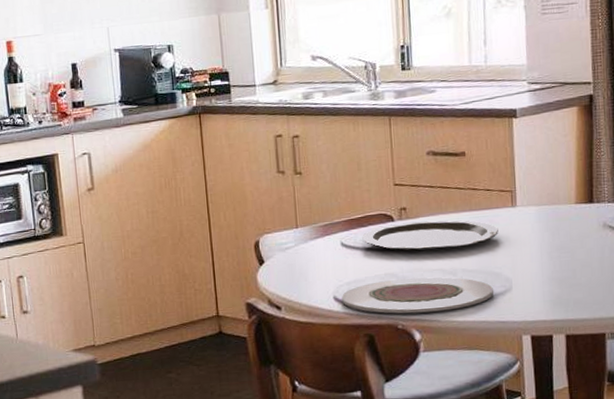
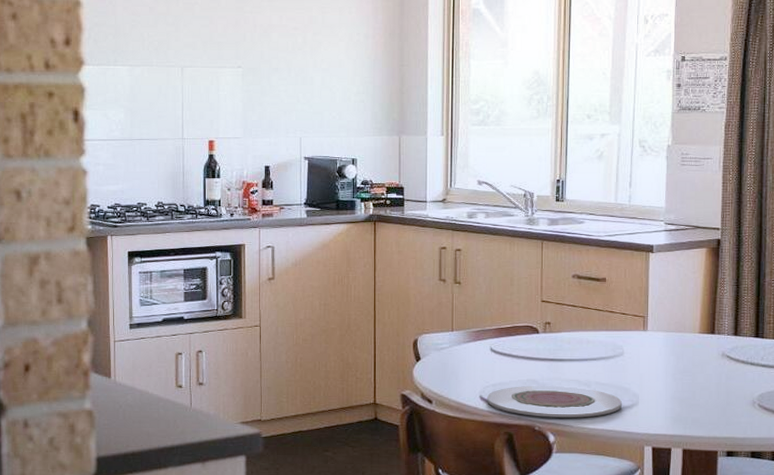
plate: present [362,219,499,252] -> none [510,336,630,364]

